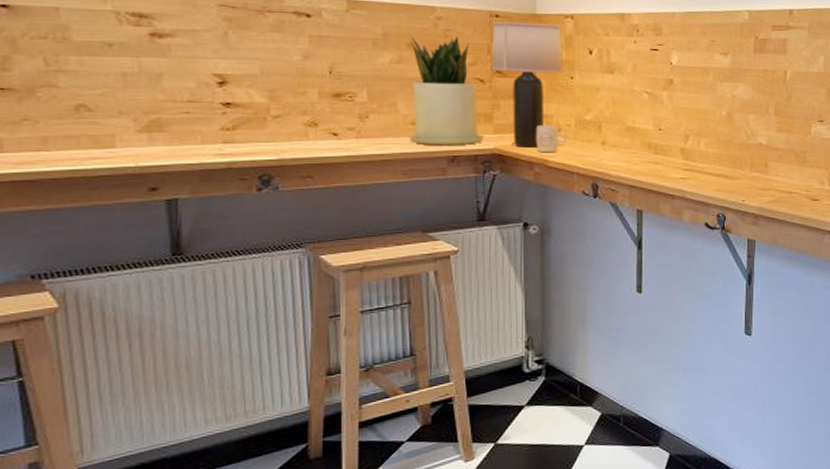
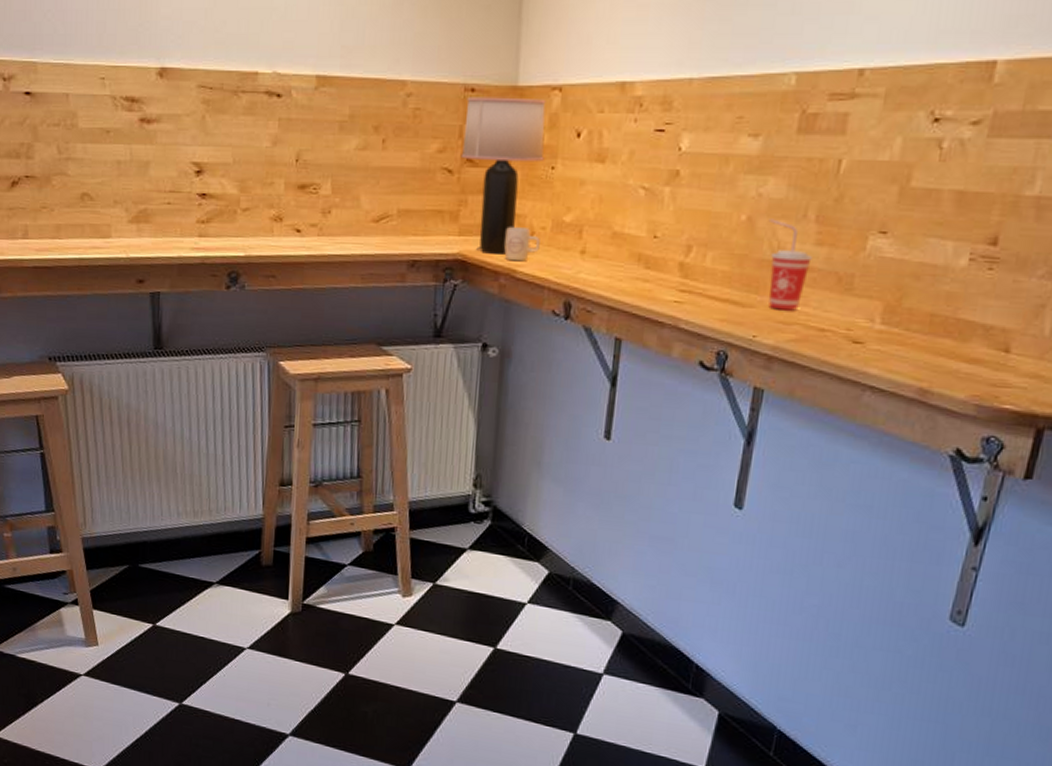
planter: present [408,36,484,146] -> none [368,116,448,248]
beverage cup: none [742,114,776,180] -> present [768,219,812,311]

